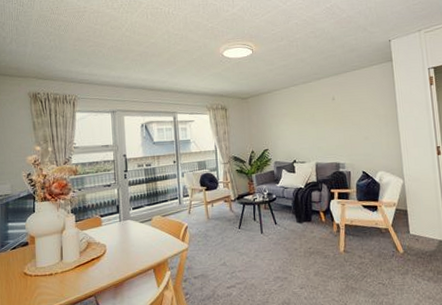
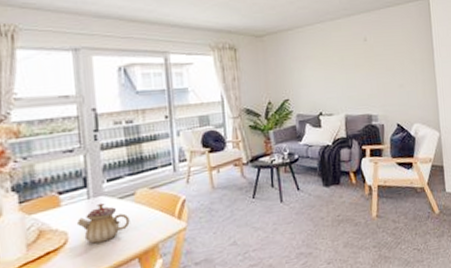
teapot: none [111,225,148,255] -> present [76,202,130,244]

